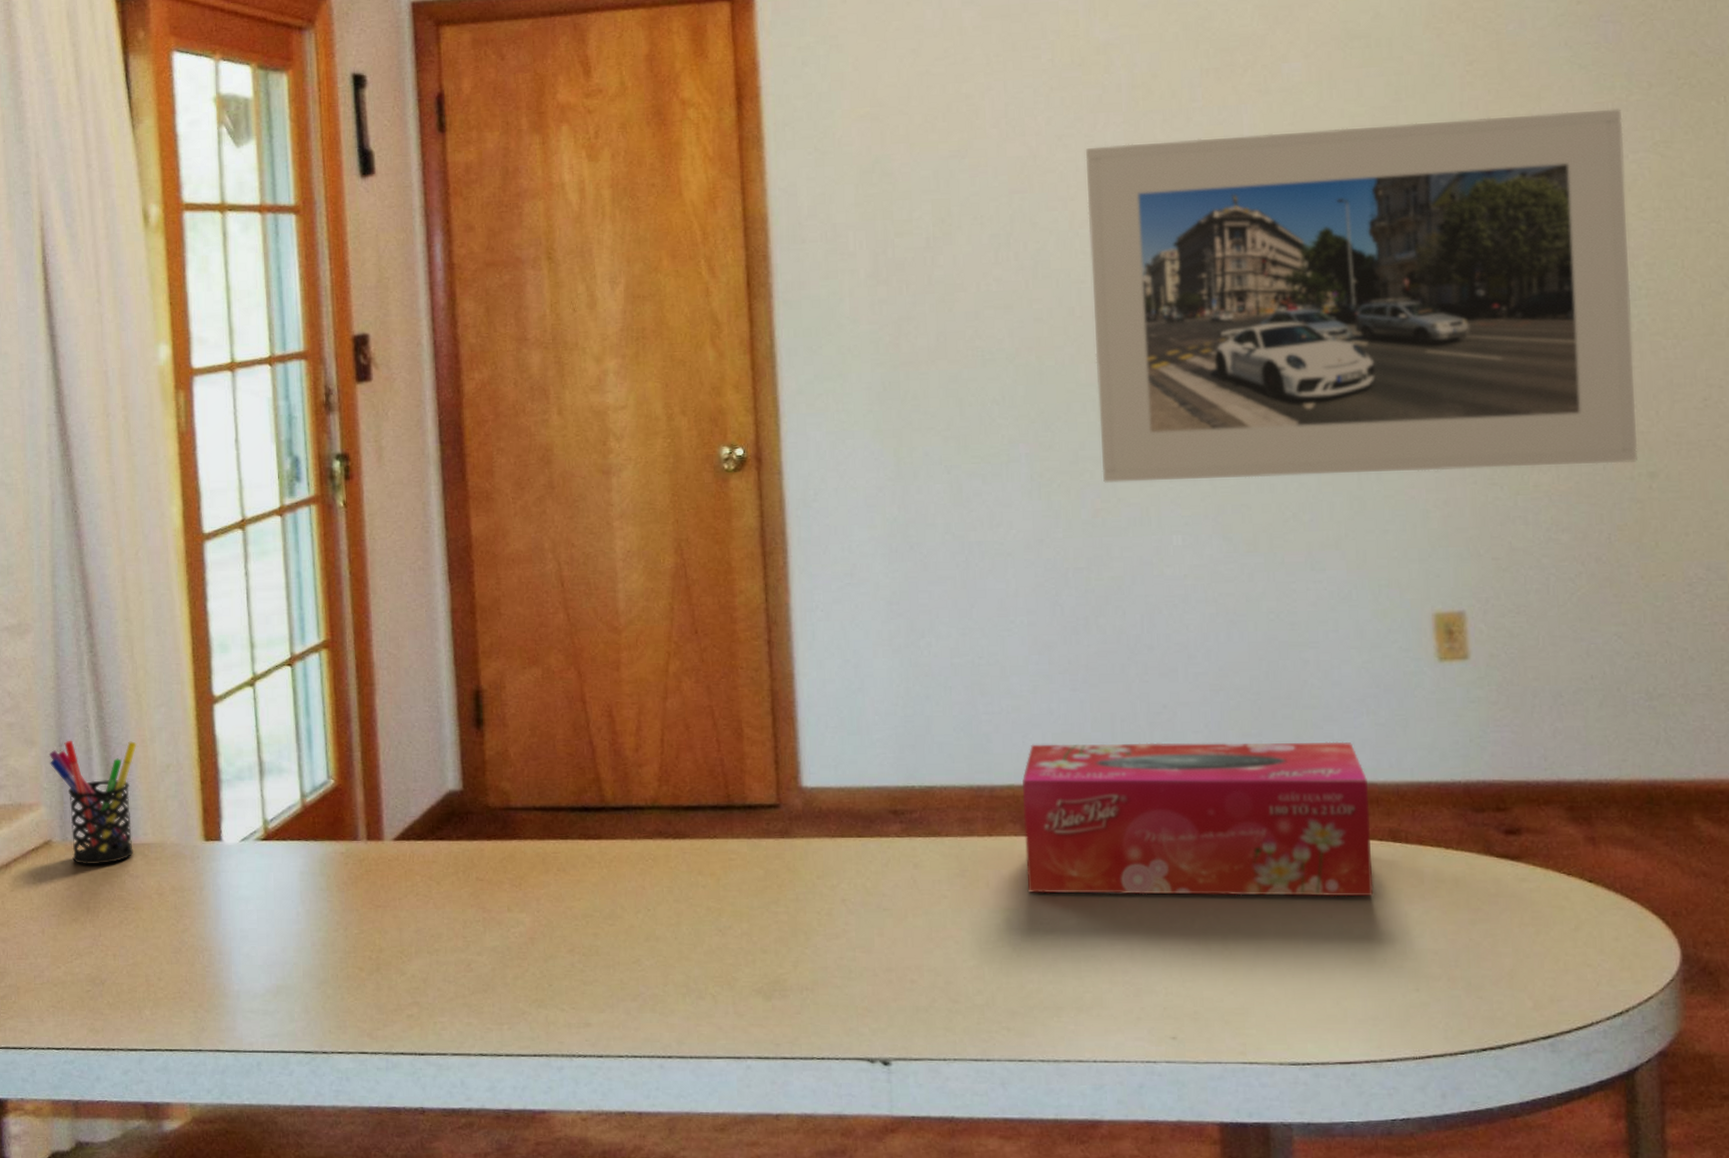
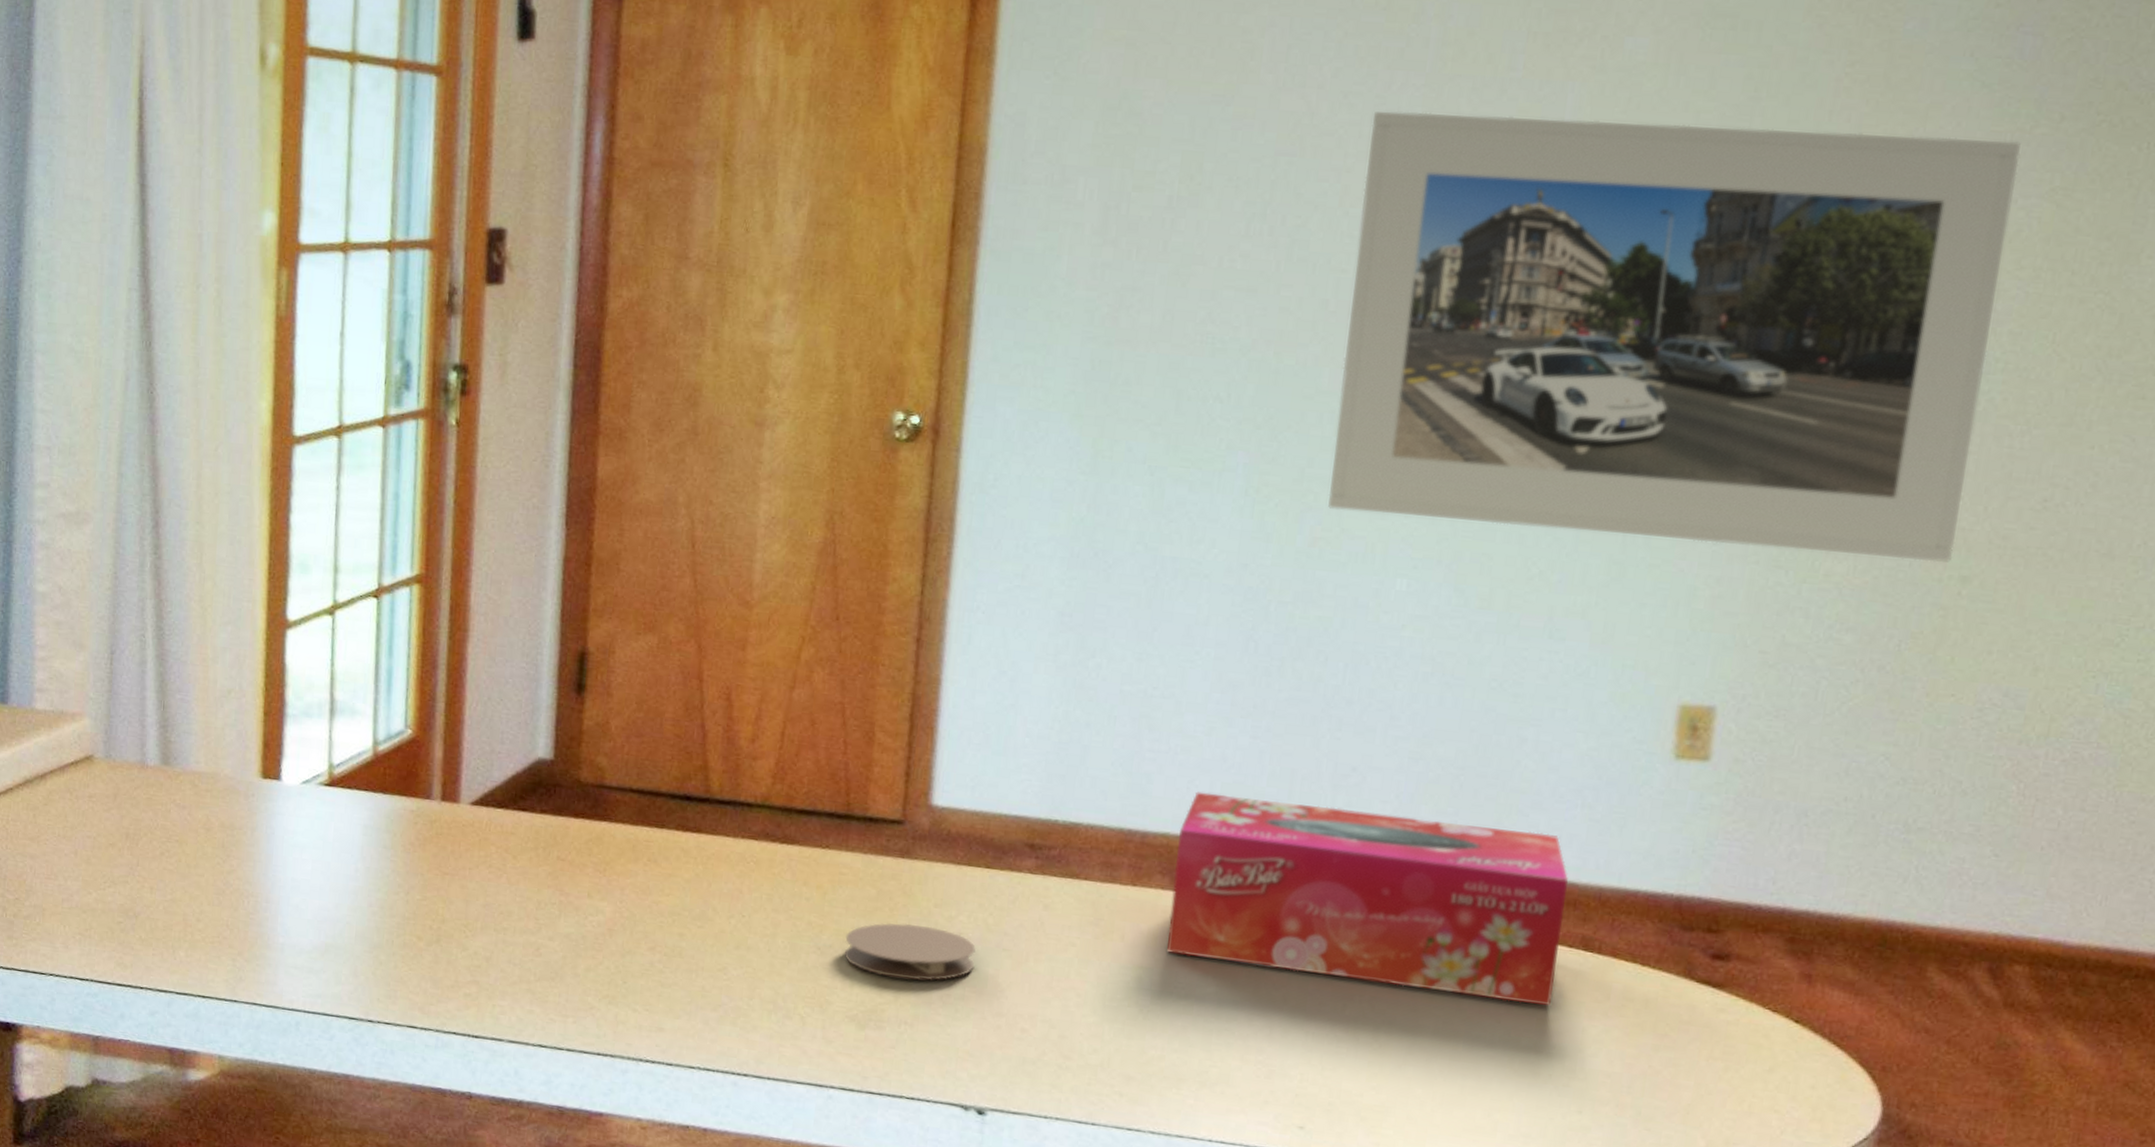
pen holder: present [49,740,137,865] -> none [98,648,197,790]
coaster: none [742,897,860,949] -> present [845,923,976,981]

